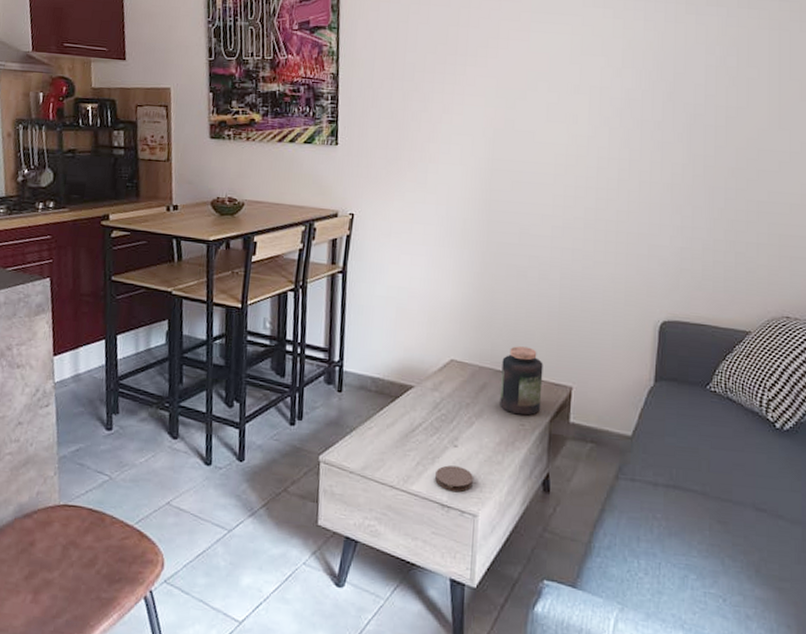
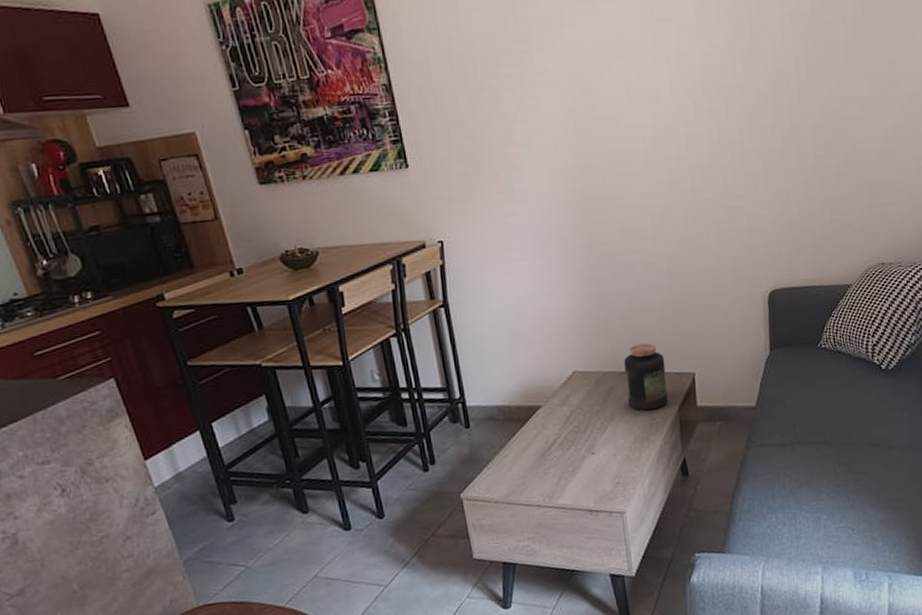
coaster: present [435,465,473,492] -> none [578,471,616,496]

